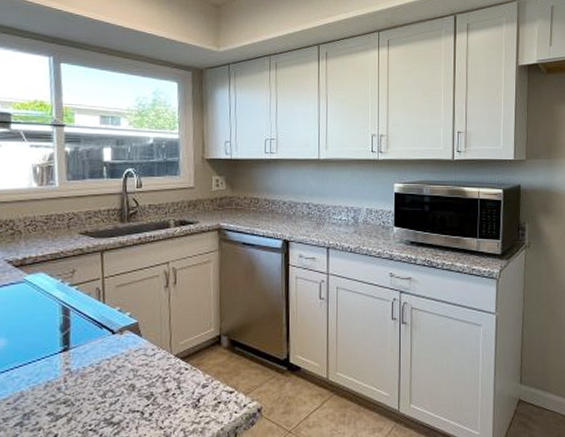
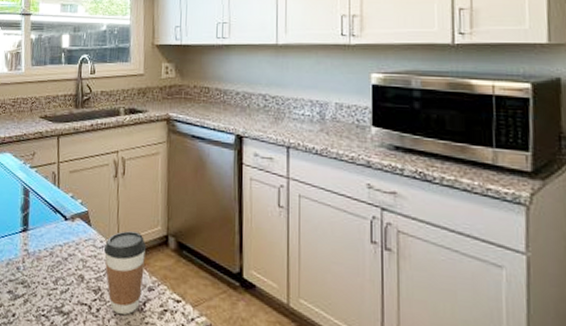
coffee cup: none [155,336,200,413] -> present [103,231,147,315]

